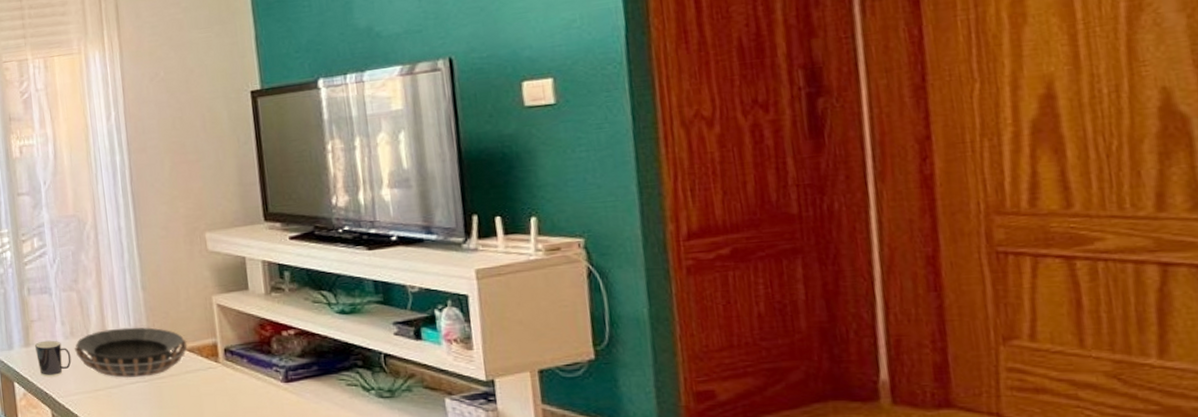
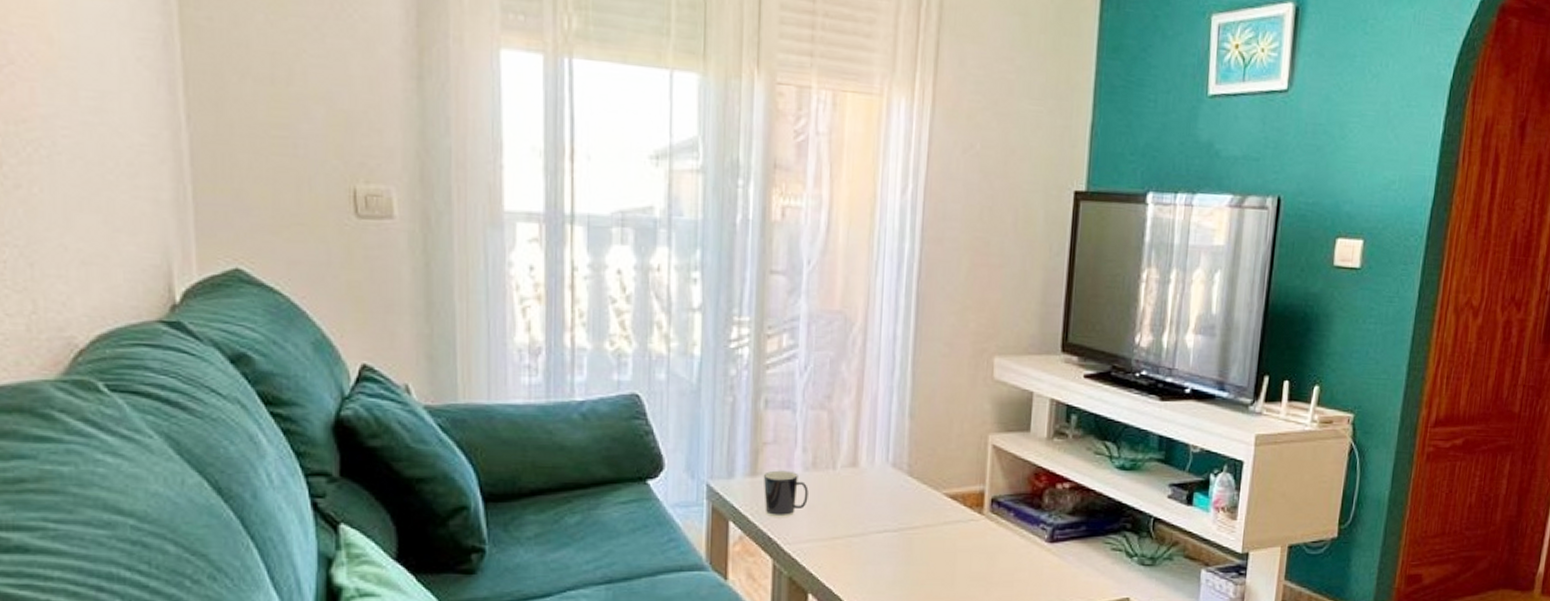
decorative bowl: present [74,327,188,379] -> none [813,462,951,526]

